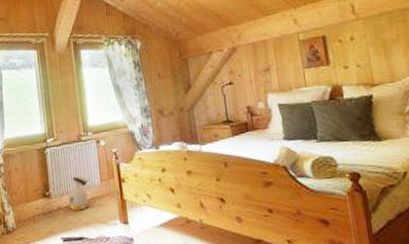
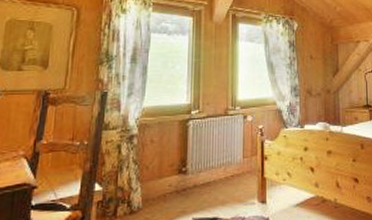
bag: present [68,173,89,211] -> none [206,148,231,189]

